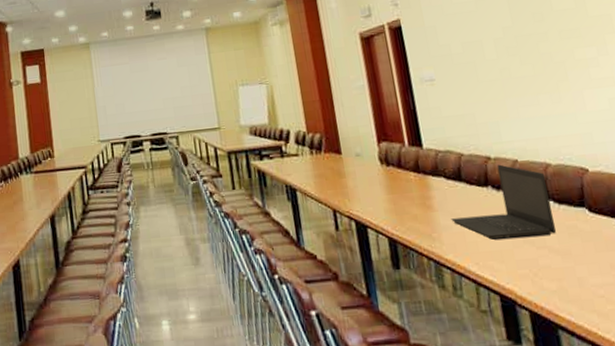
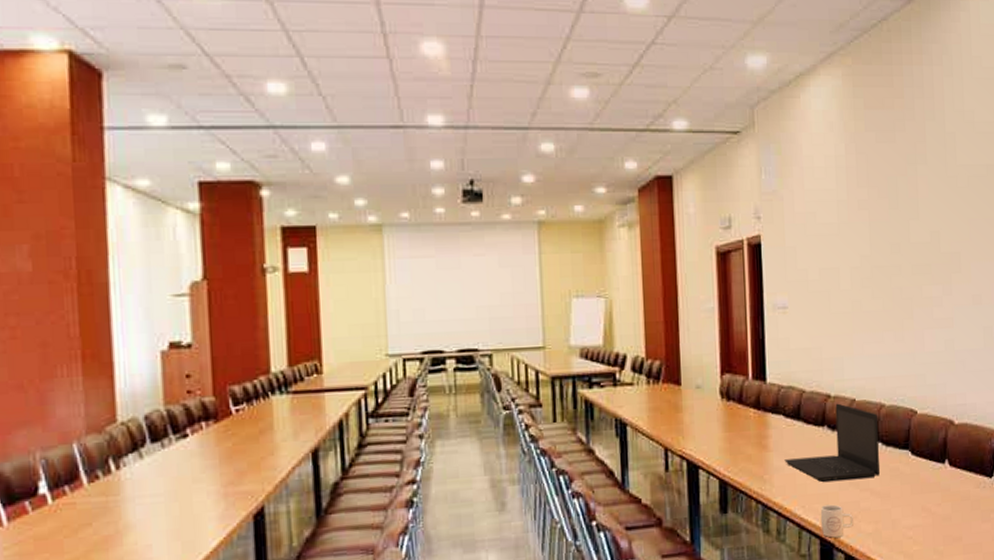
mug: none [496,261,535,295] -> present [820,504,853,538]

